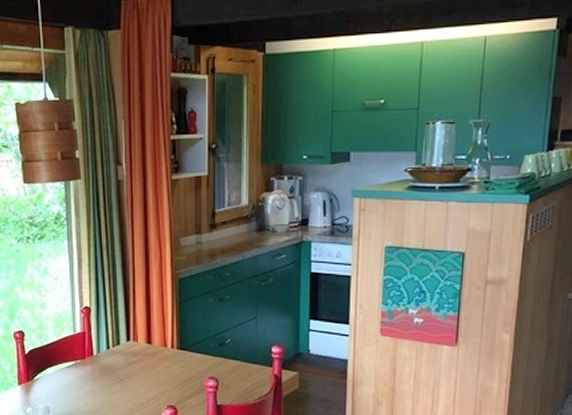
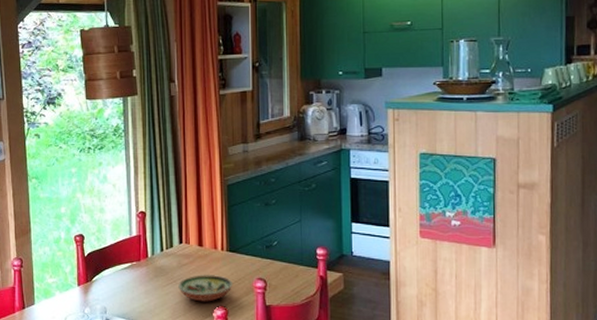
decorative bowl: none [125,373,184,402] -> present [178,275,233,302]

